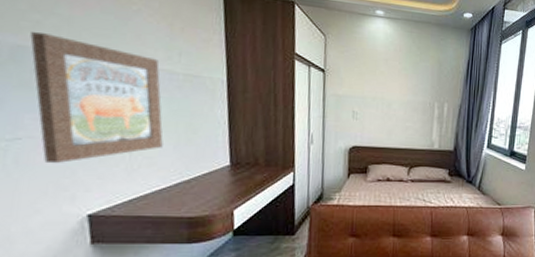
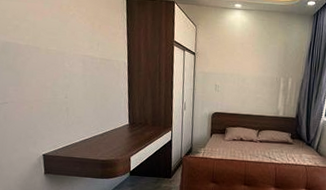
wall art: present [30,32,163,164] -> none [13,33,87,120]

